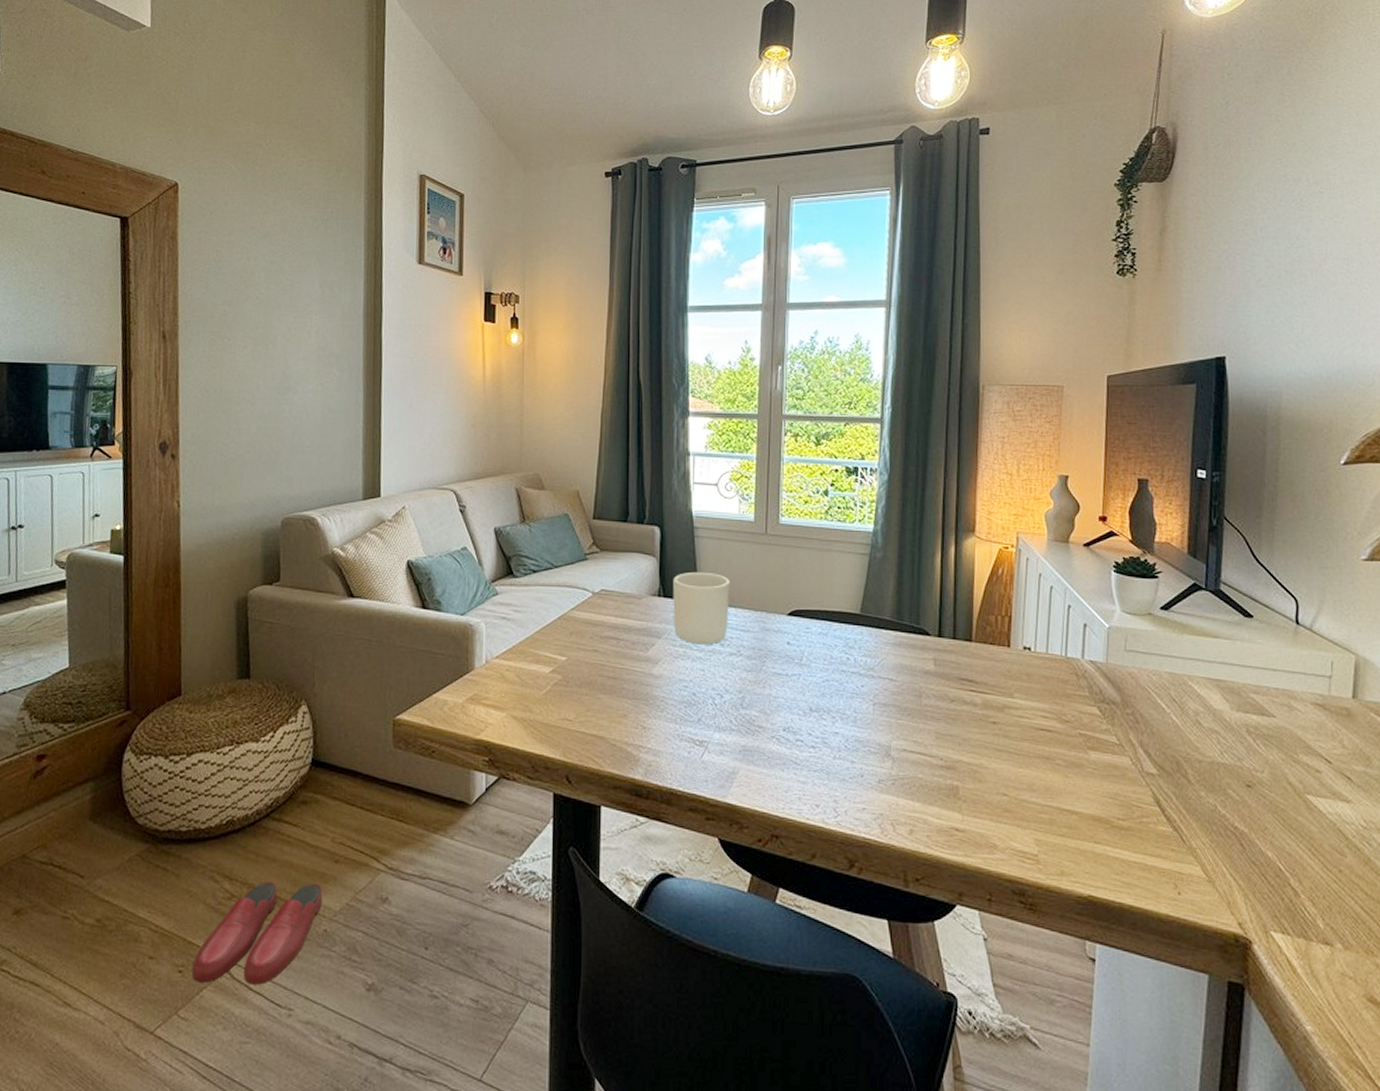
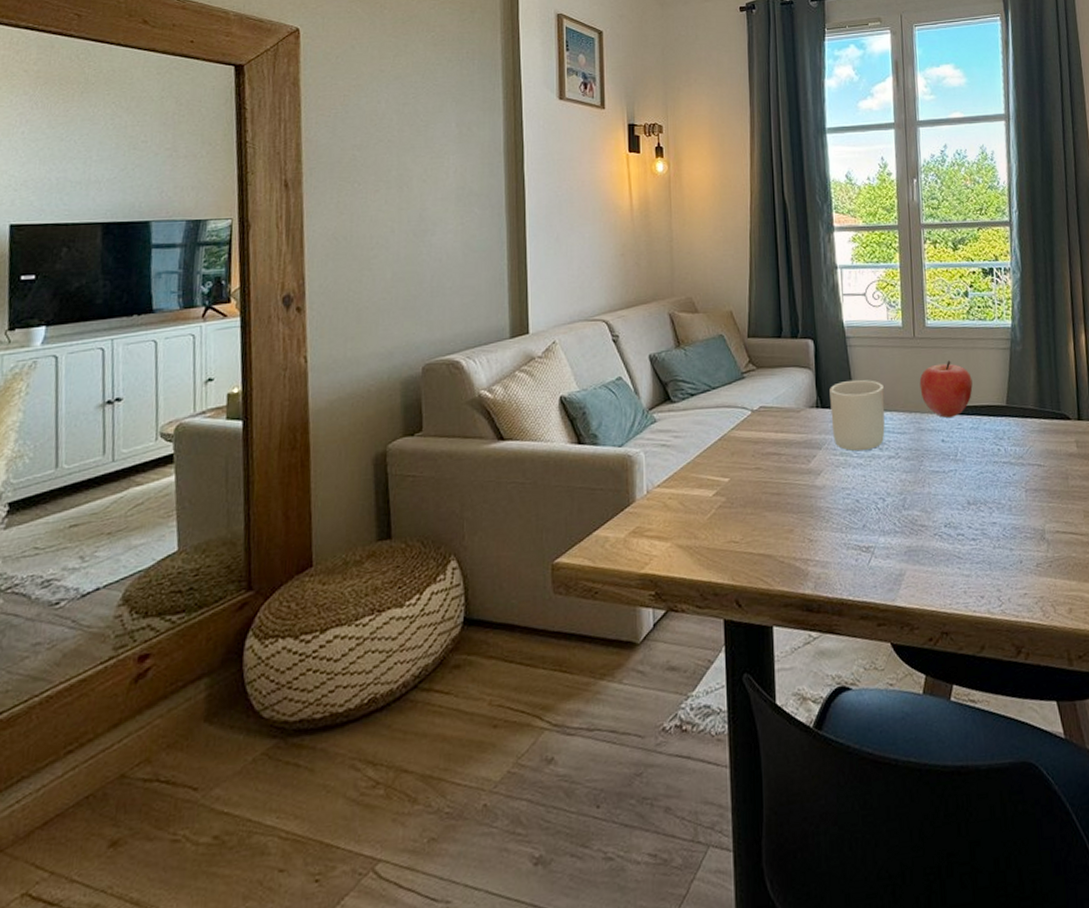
slippers: present [192,881,323,985] -> none [331,754,481,890]
fruit: none [768,561,825,621] -> present [919,360,973,419]

